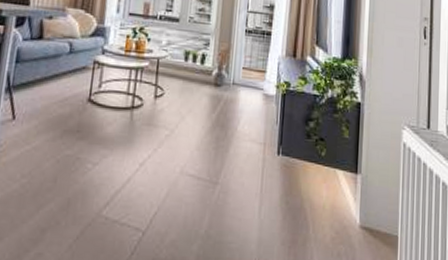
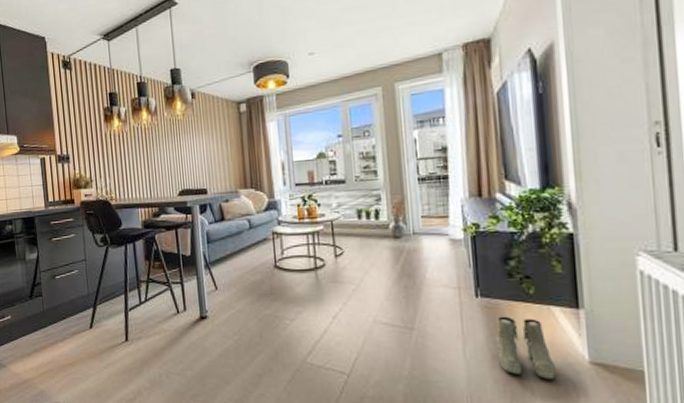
boots: none [288,176,333,244] -> present [497,316,556,381]

